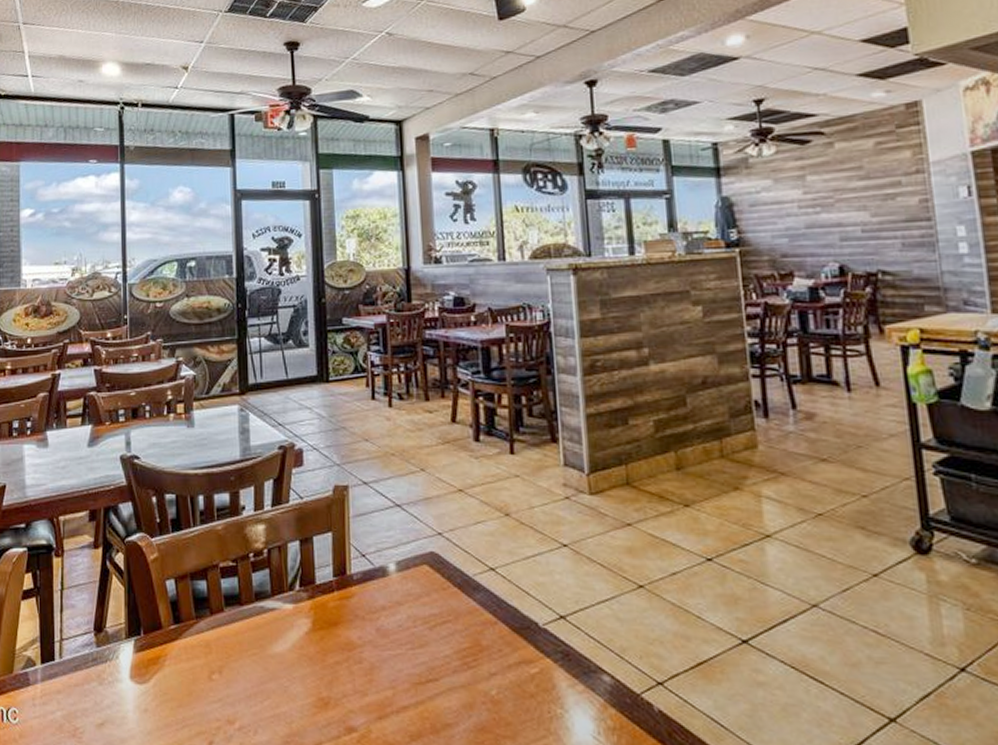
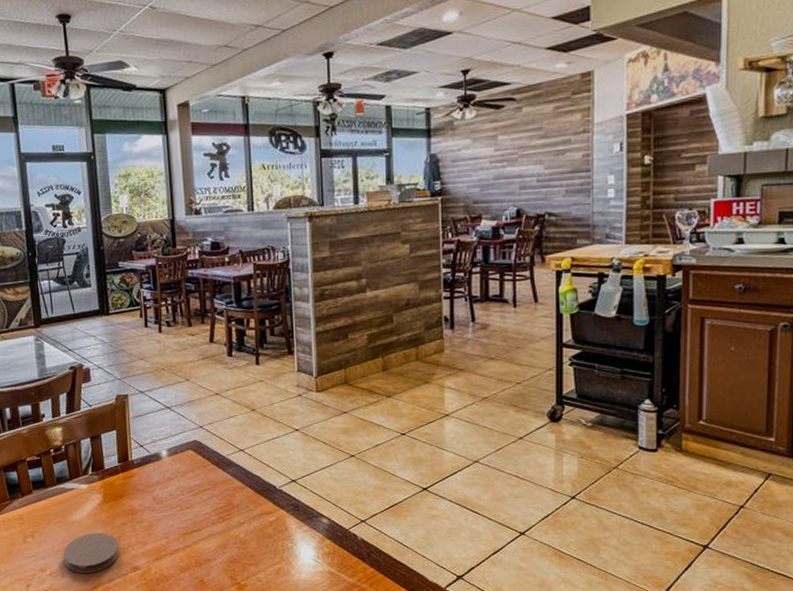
coaster: none [258,672,331,732] -> present [63,532,120,574]

